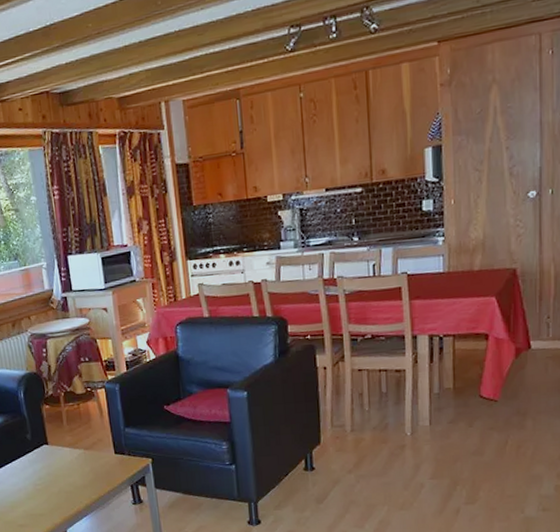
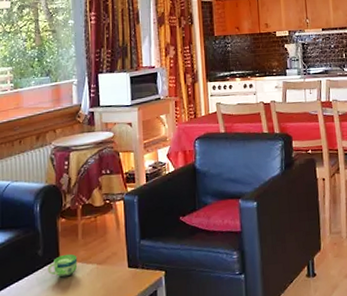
cup: none [37,438,66,460] -> present [47,253,78,278]

